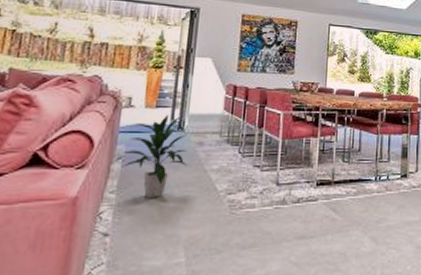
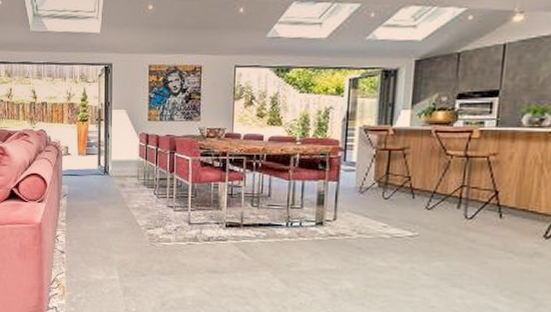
indoor plant: present [121,115,188,197] -> none [67,161,115,228]

